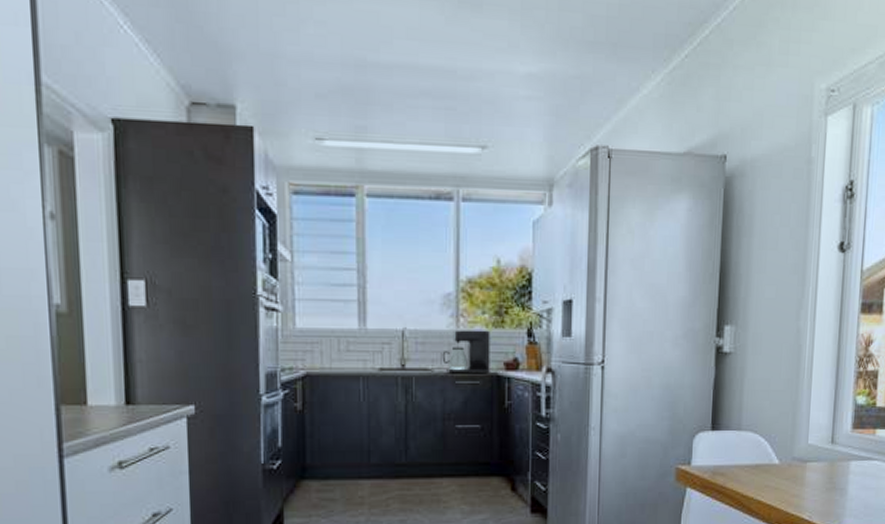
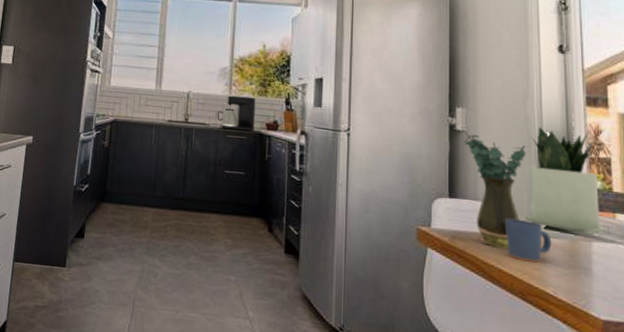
vase: none [731,352,795,479] -> present [465,131,526,249]
mug: none [767,447,812,489] -> present [505,219,552,263]
planter: none [786,342,867,453] -> present [523,127,608,234]

